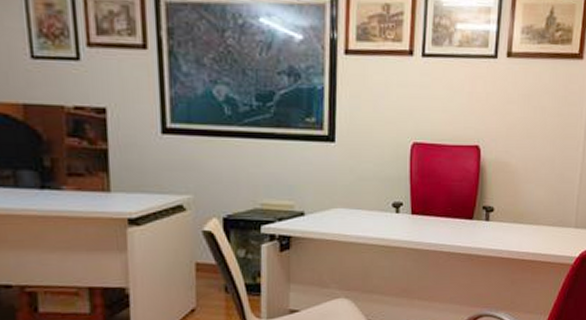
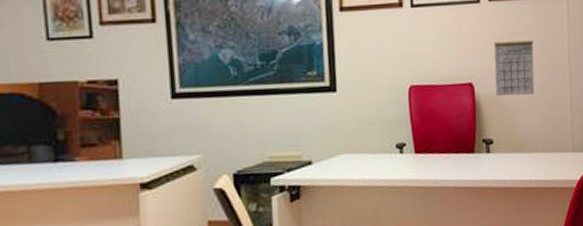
calendar: none [502,96,550,165] -> present [494,33,535,97]

